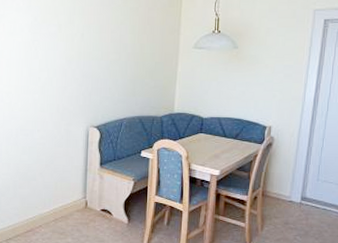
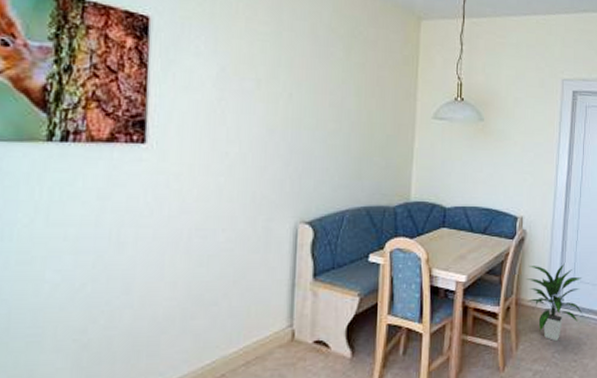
indoor plant: none [273,166,325,226] -> present [527,264,583,341]

